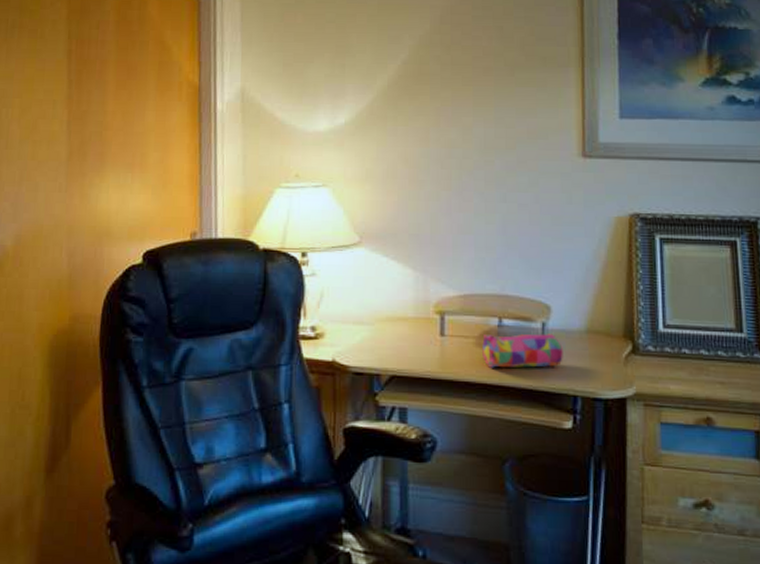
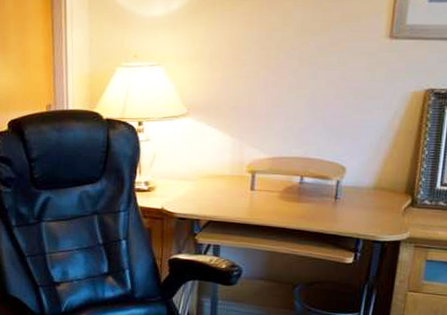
pencil case: present [482,333,563,368] -> none [284,189,352,216]

